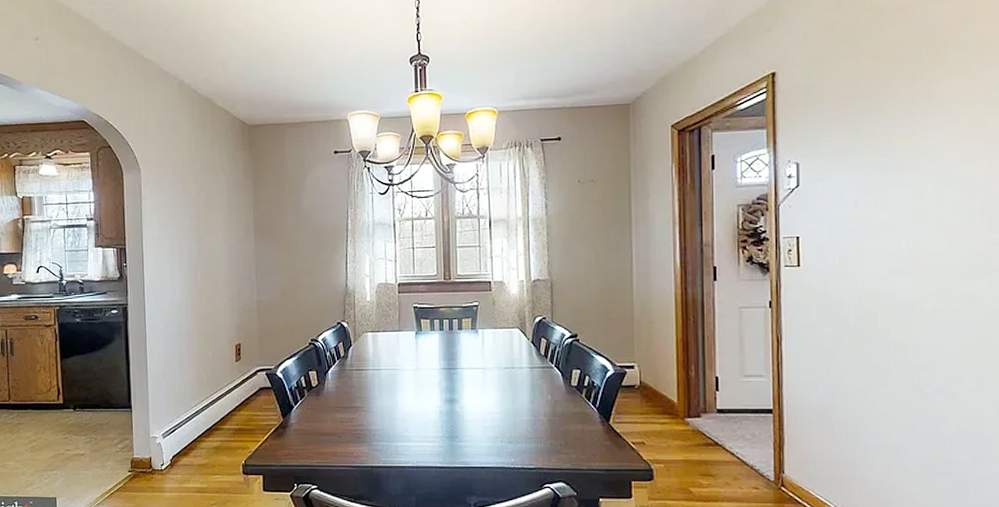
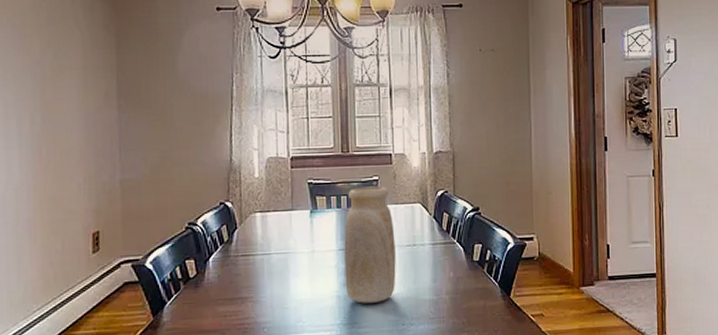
vase: none [446,311,495,419] -> present [344,186,396,304]

